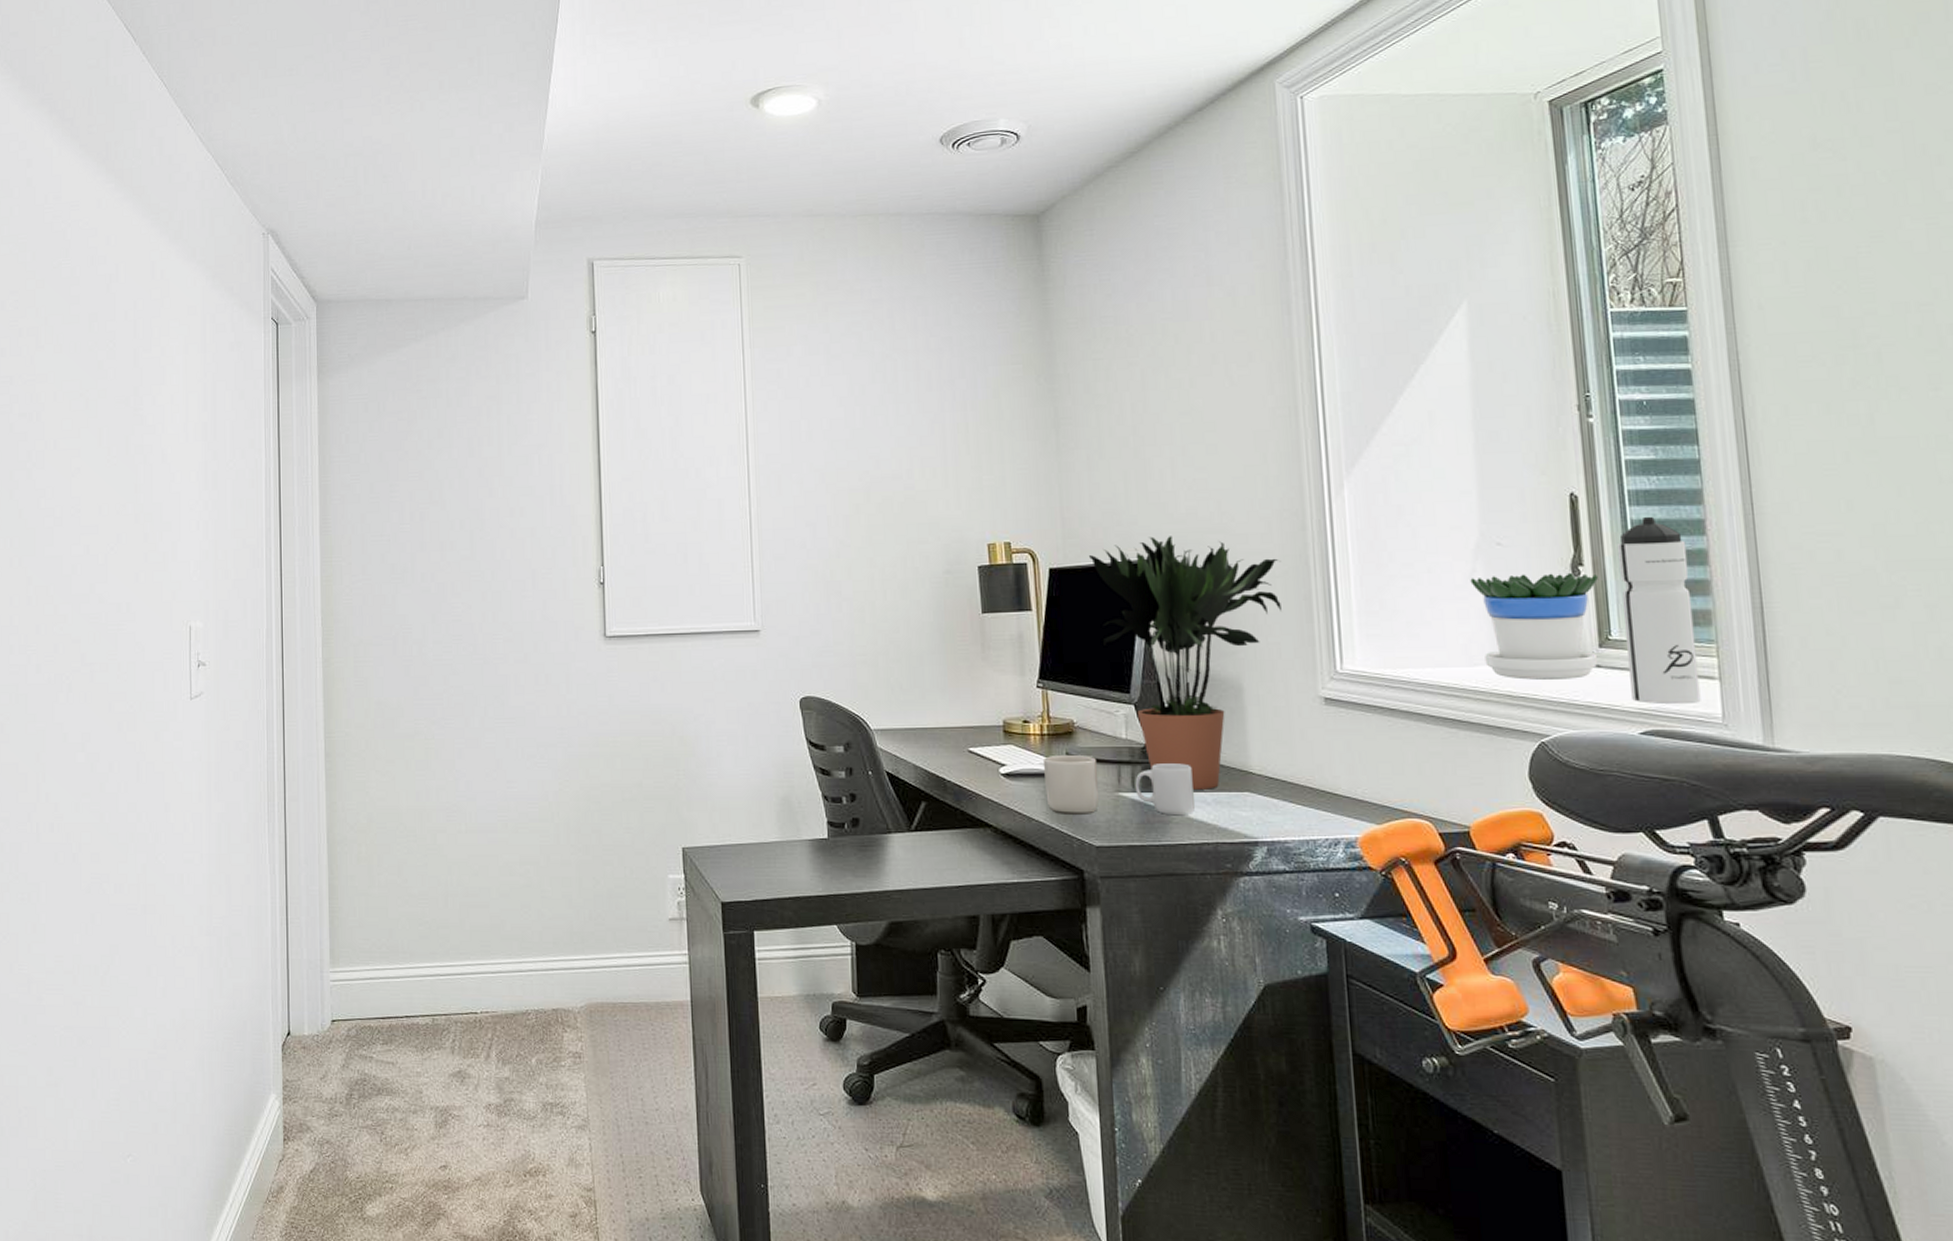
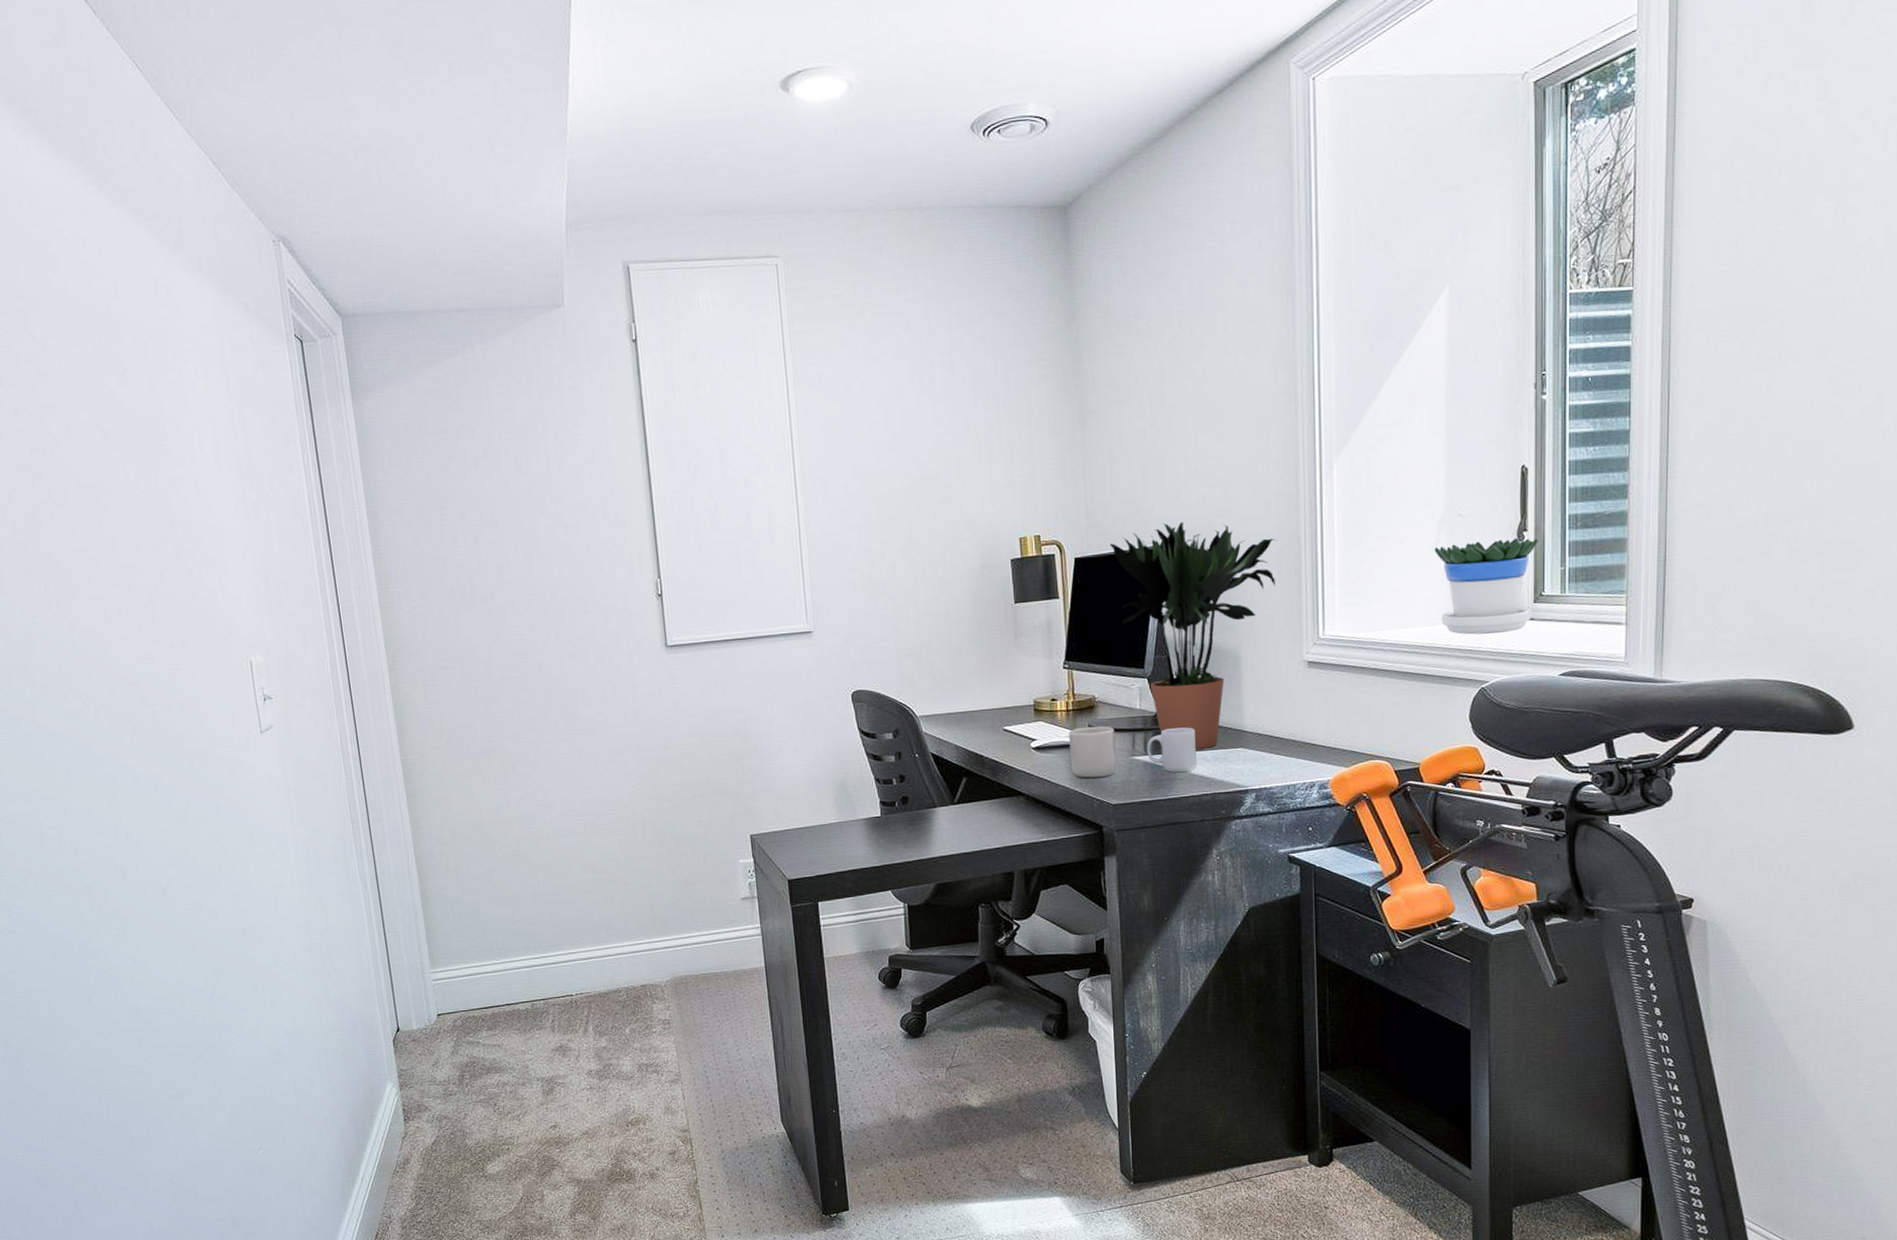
water bottle: present [1616,517,1701,705] -> none [1555,484,1611,649]

